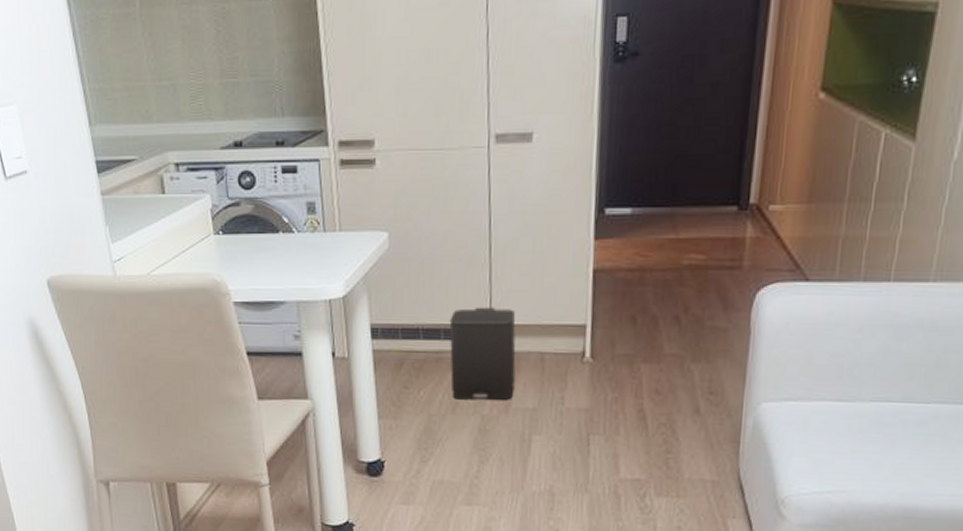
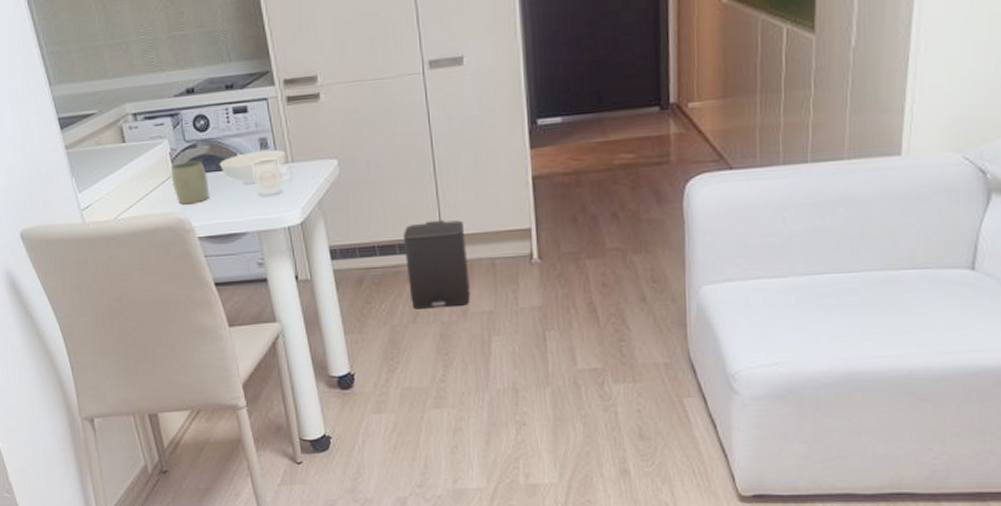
mug: none [210,219,249,266] -> present [170,160,209,205]
bowl: none [262,215,333,251] -> present [219,149,286,185]
mug: none [297,224,339,266] -> present [252,158,293,197]

